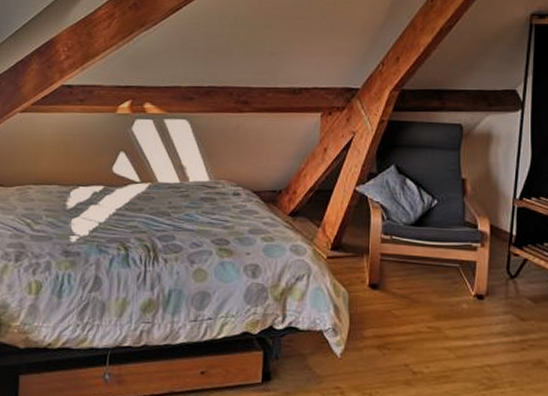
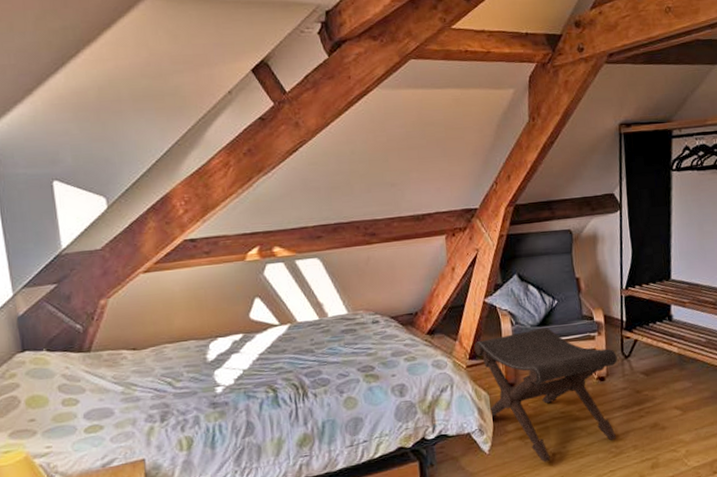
footstool: none [337,228,501,380] -> present [474,328,618,463]

